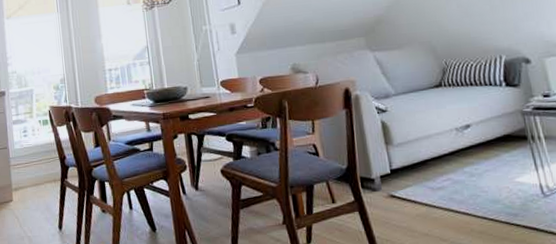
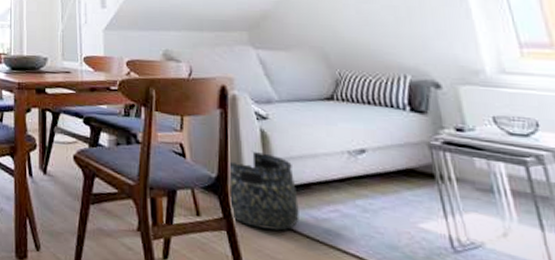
basket: none [344,141,419,205] -> present [215,151,299,231]

